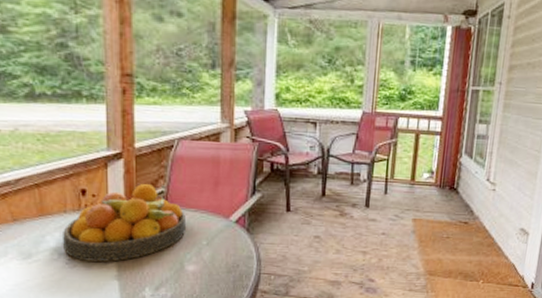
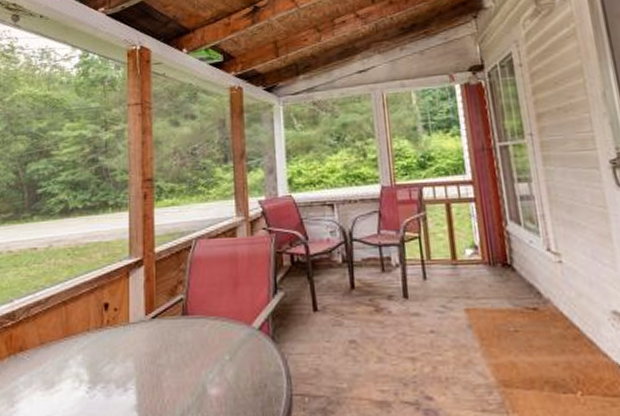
fruit bowl: present [63,183,187,263] -> none [85,290,208,390]

